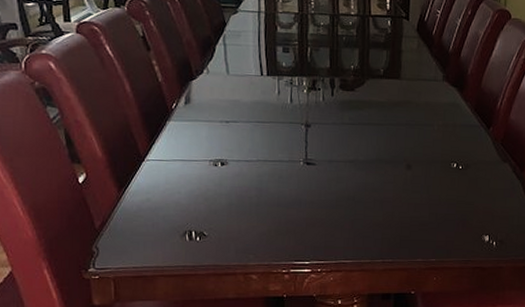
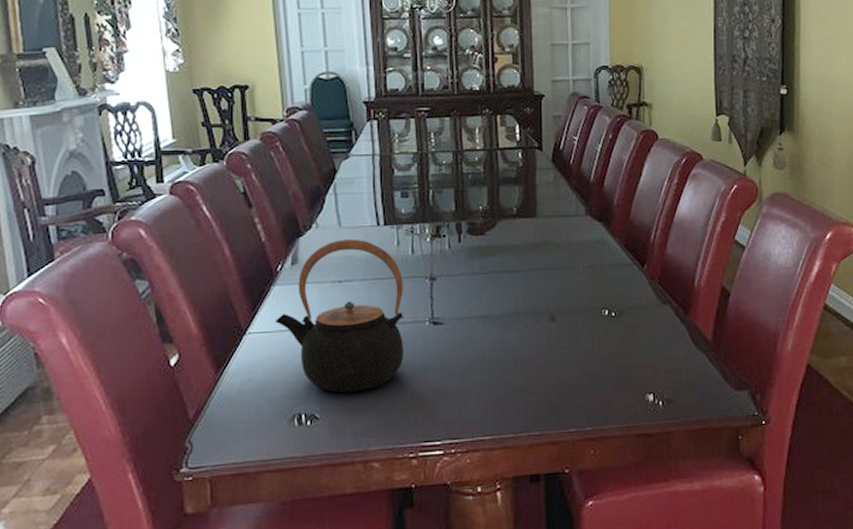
teapot: none [170,85,282,217] -> present [275,240,405,393]

